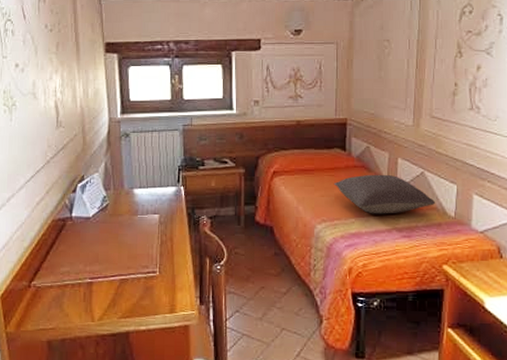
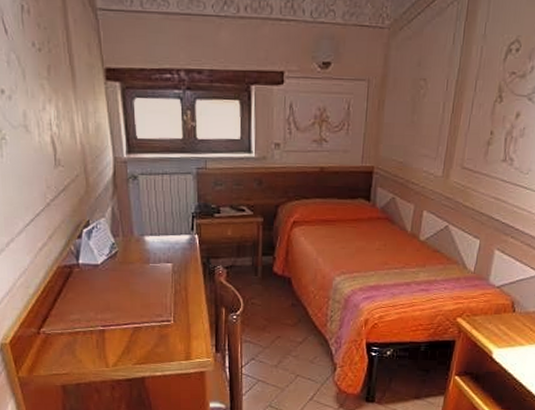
pillow: present [333,174,435,214] -> none [355,226,456,268]

